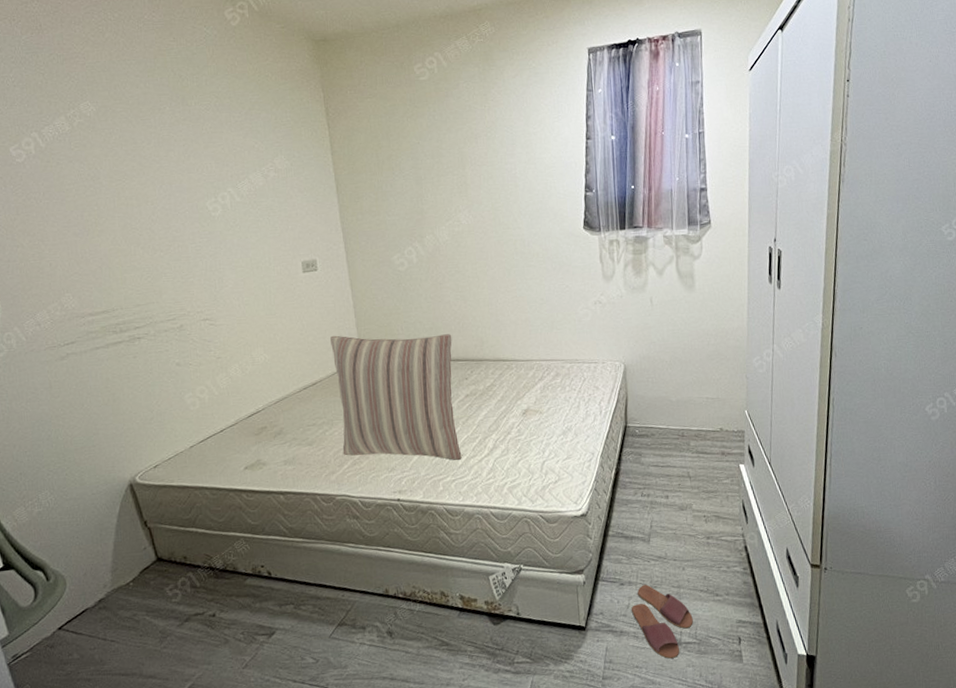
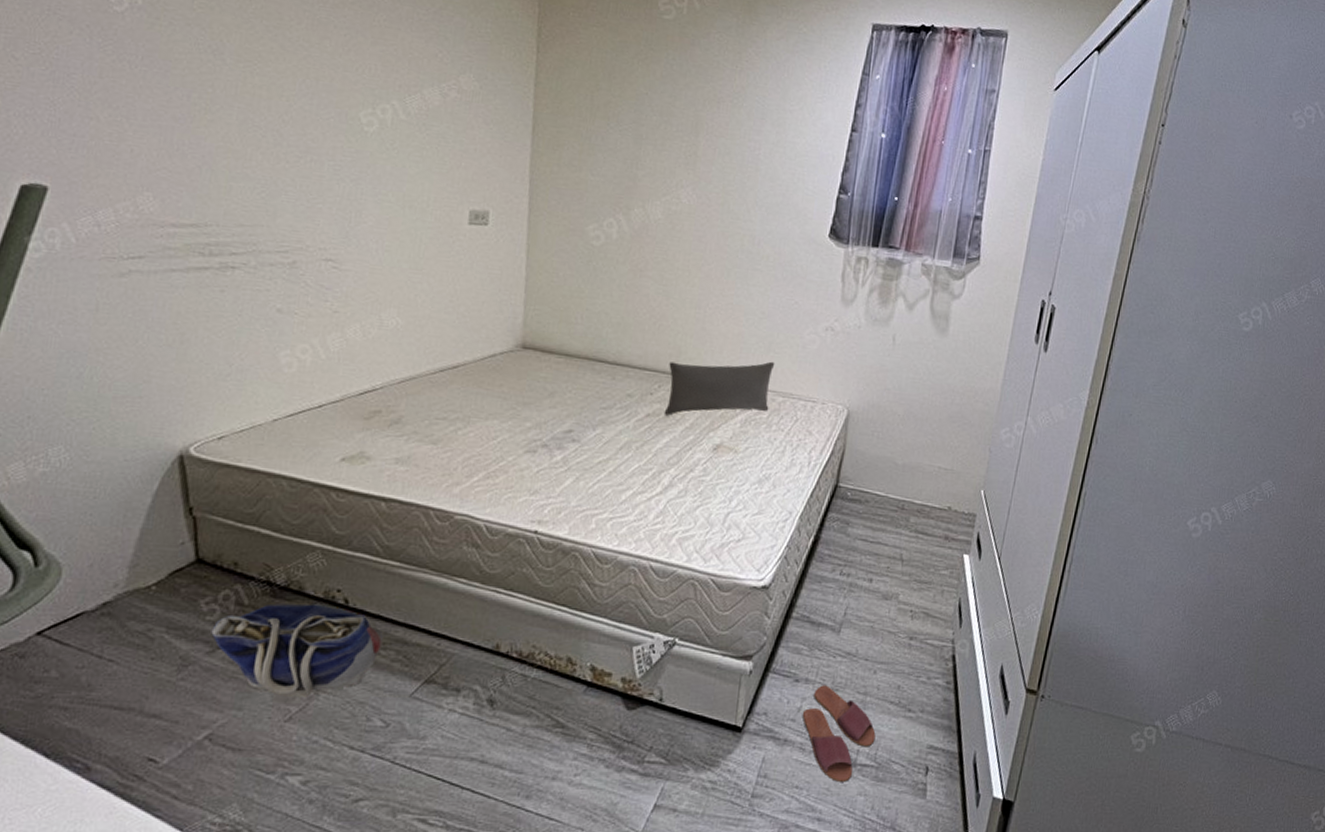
tote bag: none [178,578,302,650] -> present [211,604,384,697]
pillow: present [330,334,462,460] -> none [475,310,643,494]
pillow: none [476,336,561,394] -> present [664,361,775,416]

